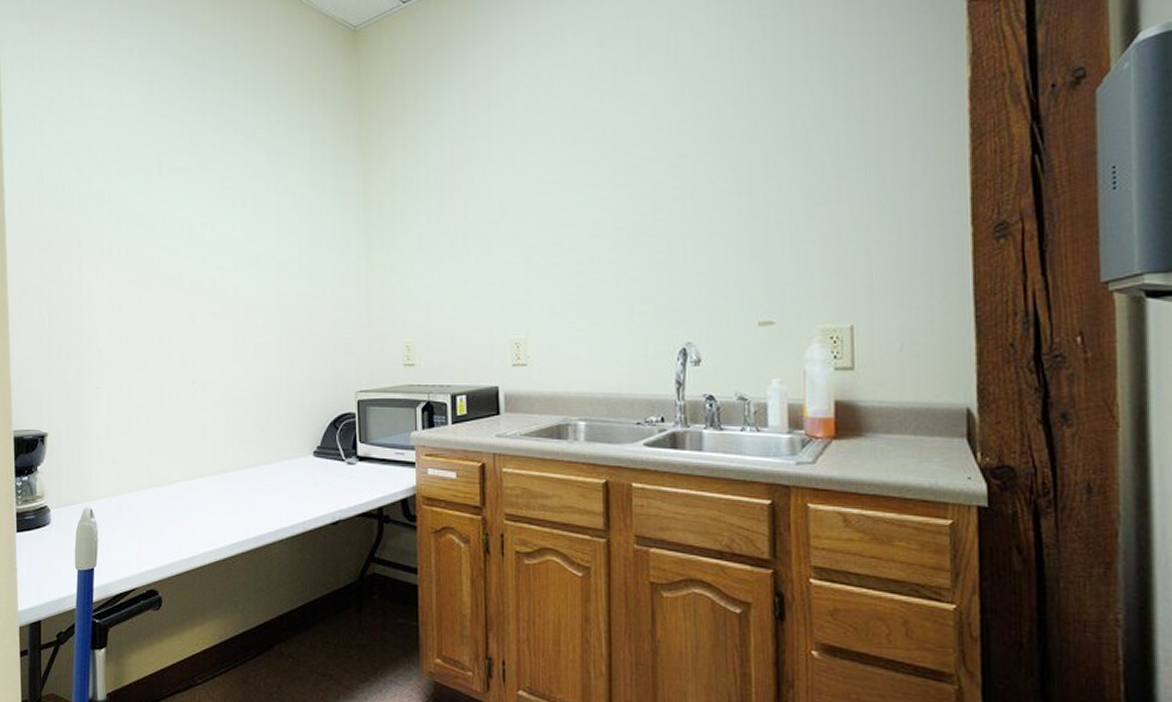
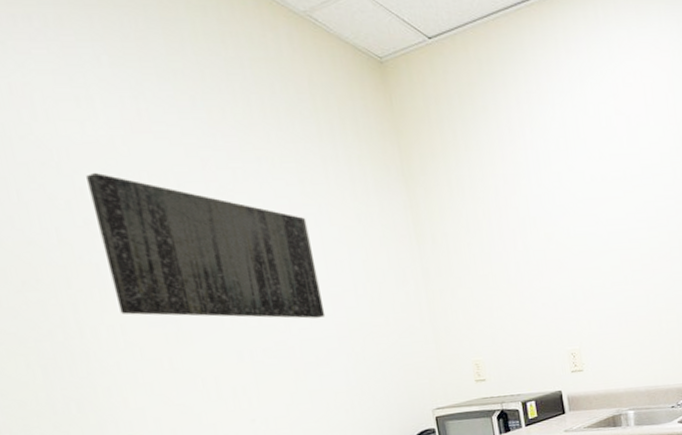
wall art: none [107,147,270,286] -> present [86,172,326,319]

